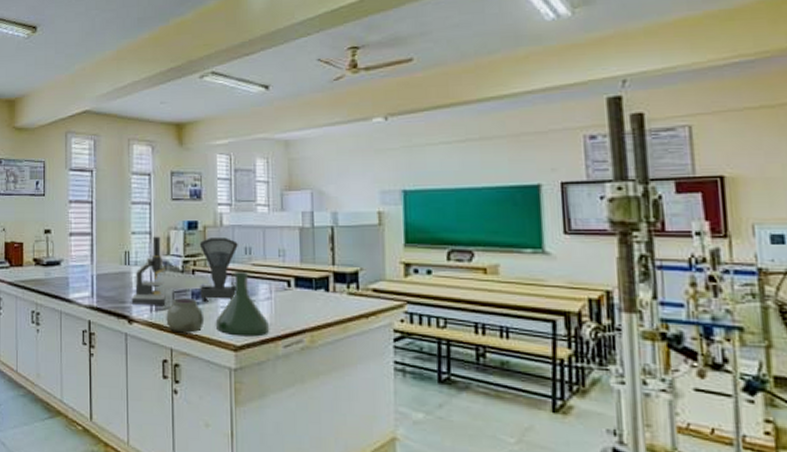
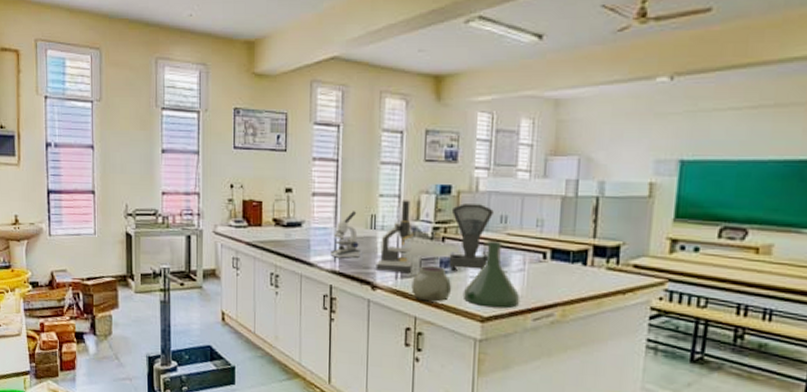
microscope: none [88,248,116,295] -> present [330,211,360,259]

